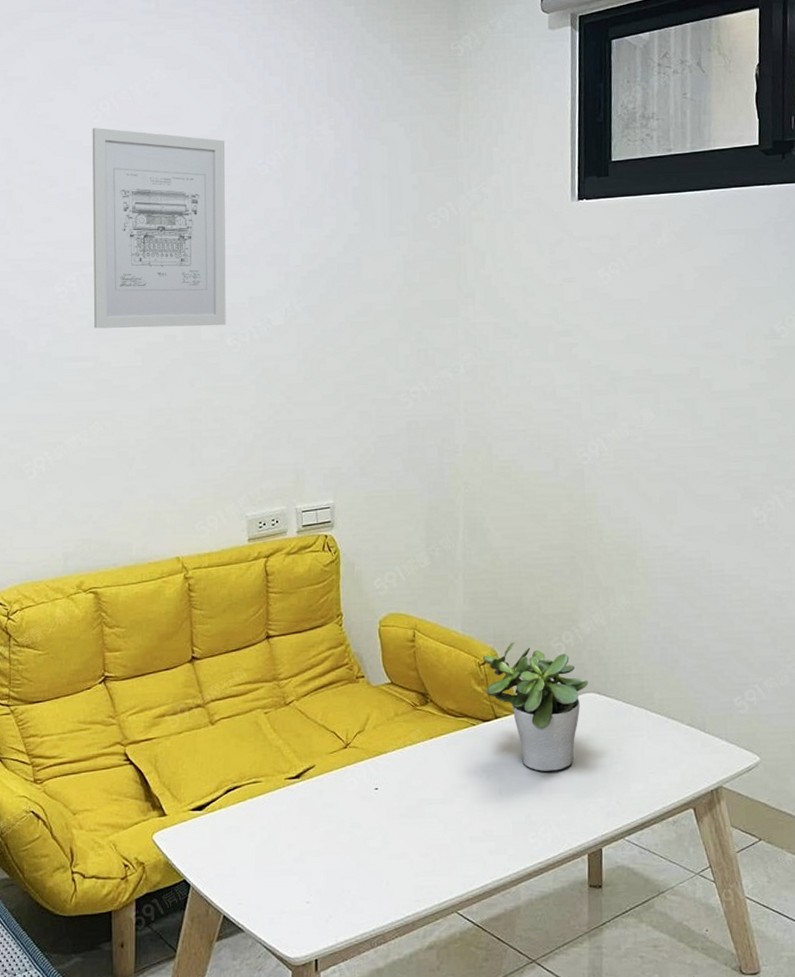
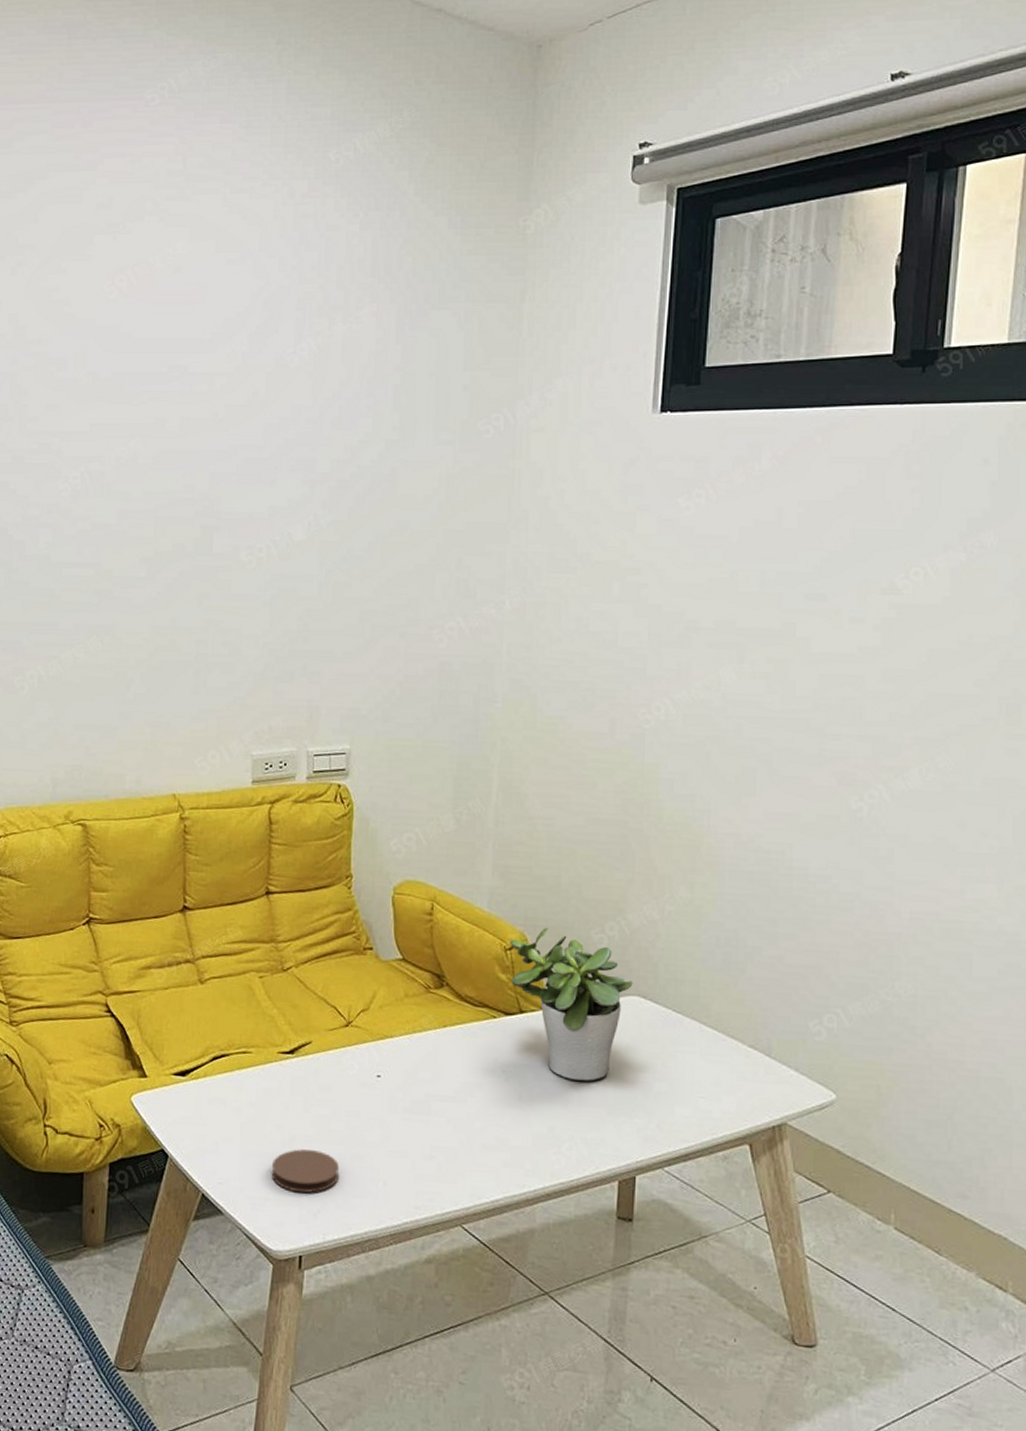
wall art: present [92,128,226,329] -> none [97,305,252,538]
coaster: none [285,862,347,903] -> present [271,1149,340,1193]

